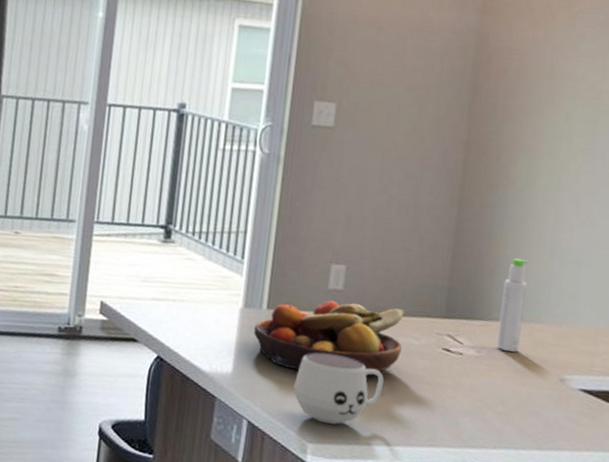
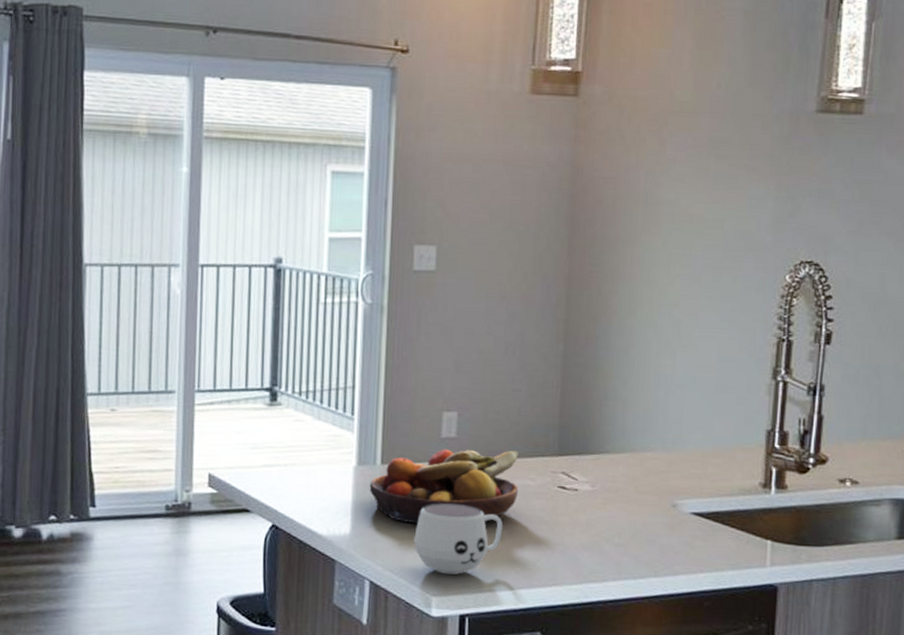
bottle: present [496,258,528,352] -> none [610,389,635,483]

